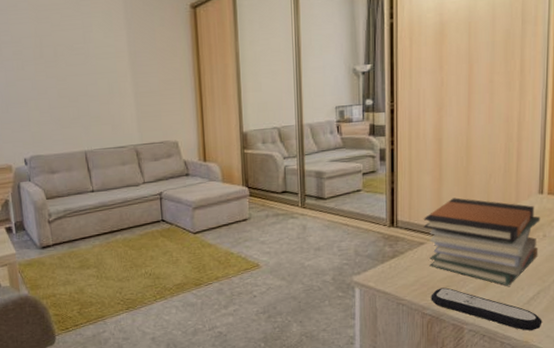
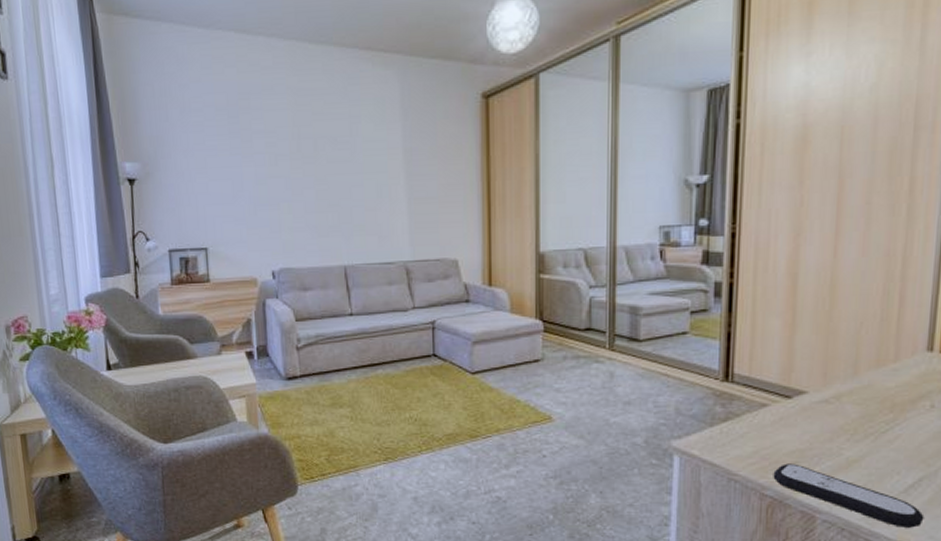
book stack: present [423,197,541,286] -> none [767,349,928,468]

